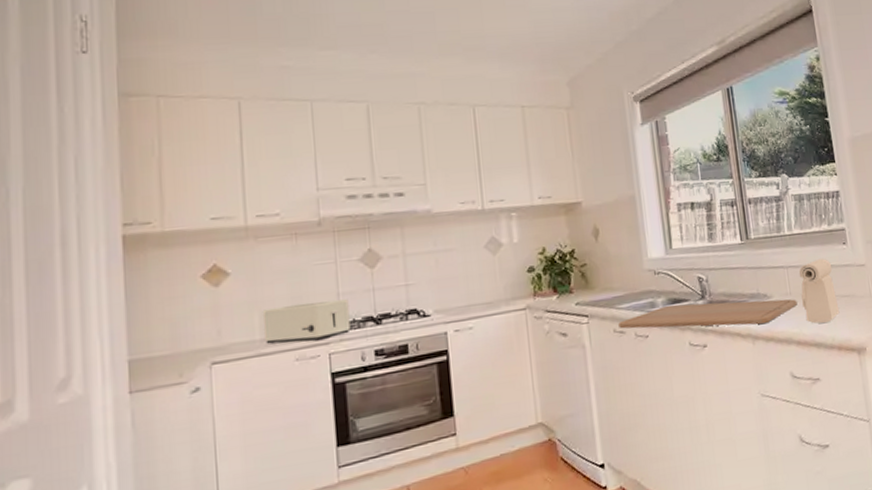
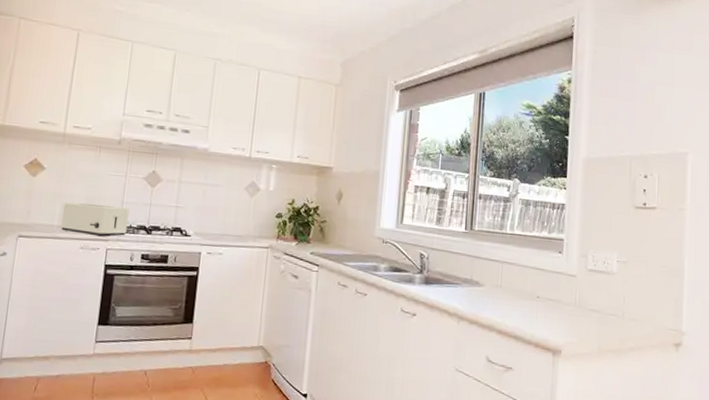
chopping board: present [618,299,798,329] -> none [343,271,506,308]
roll-top bag: present [798,258,840,324] -> none [510,261,545,320]

